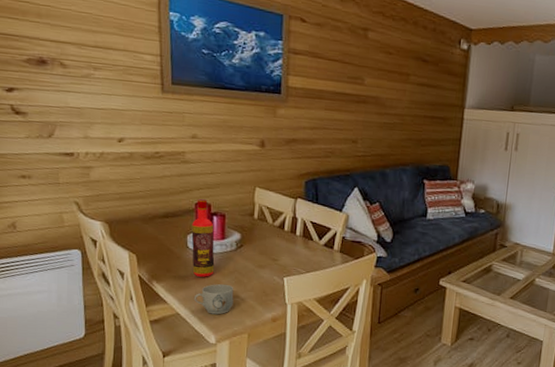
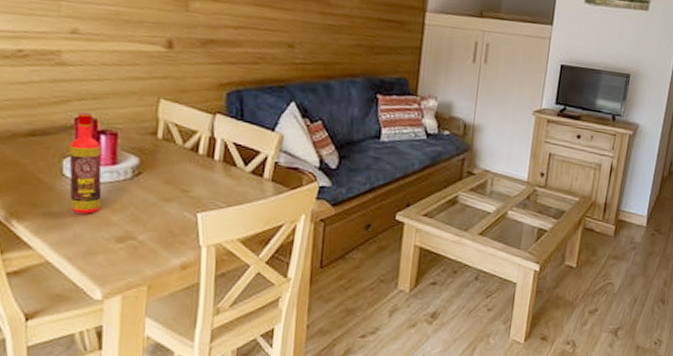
mug: present [193,283,234,315] -> none [71,222,129,263]

